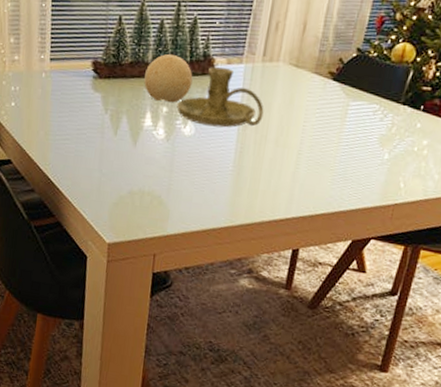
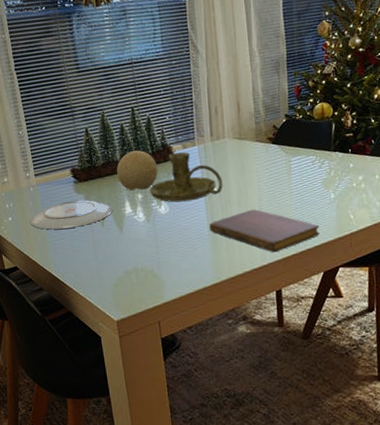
plate: none [35,98,131,130] -> present [30,200,113,230]
notebook: none [235,151,362,207] -> present [209,209,320,253]

